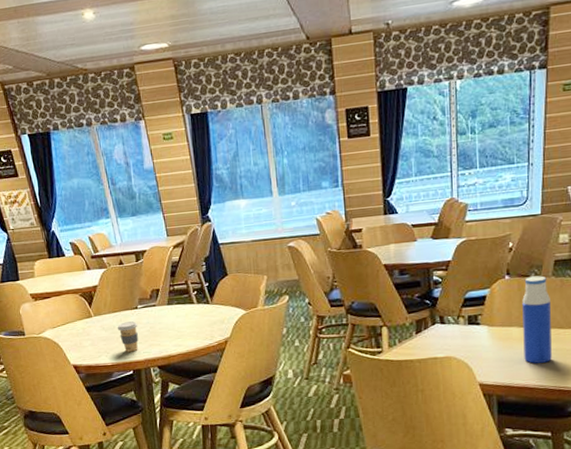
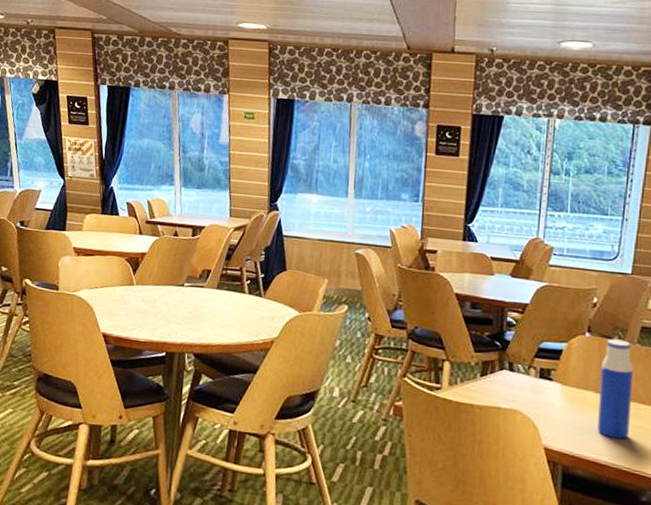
coffee cup: present [117,321,138,353] -> none [157,298,181,332]

